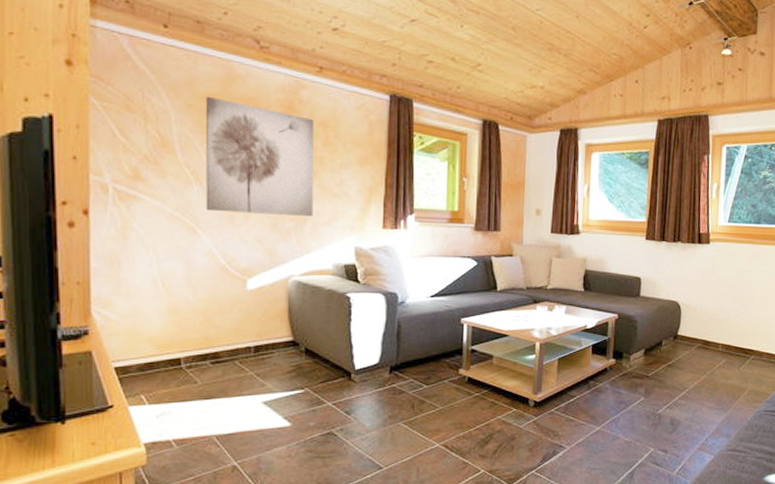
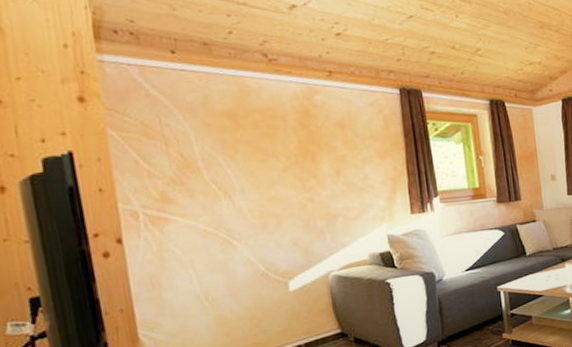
wall art: present [205,96,314,216] -> none [222,113,343,222]

